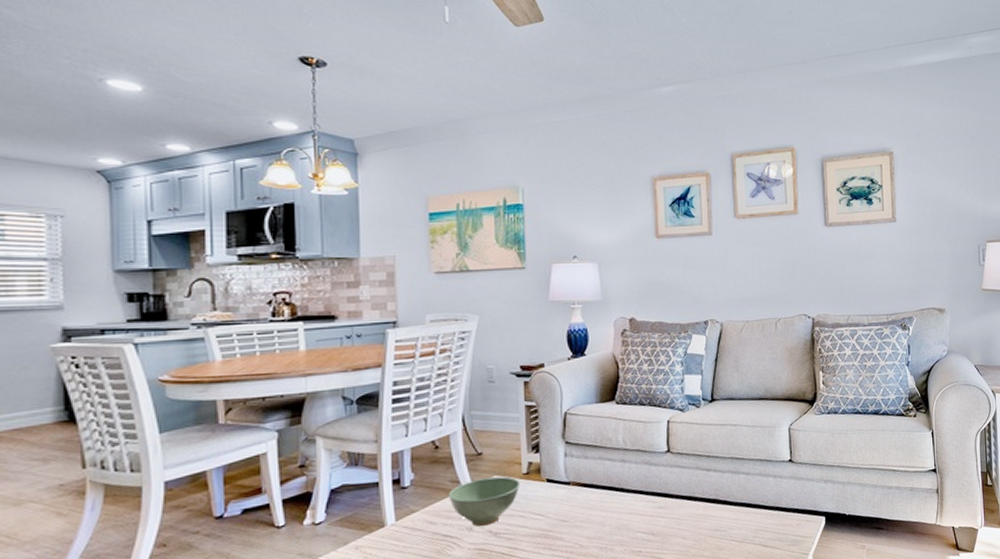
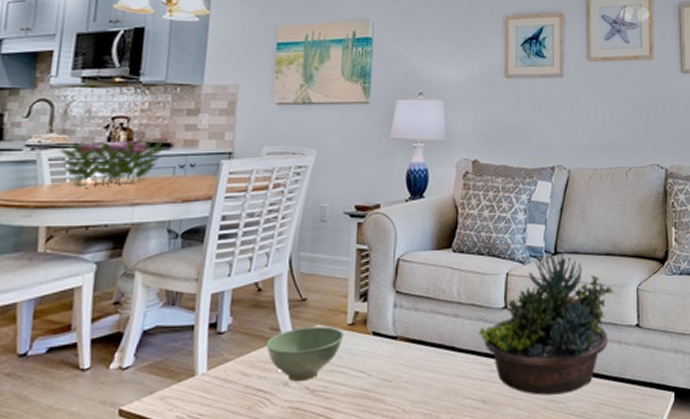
flower arrangement: none [225,312,331,360] -> present [59,139,167,186]
succulent planter: none [644,399,768,526] -> present [478,252,614,396]

